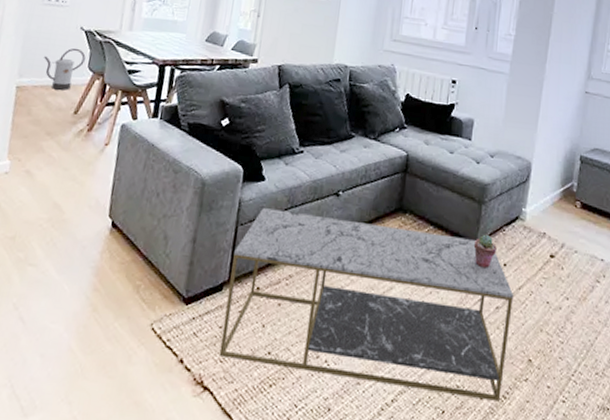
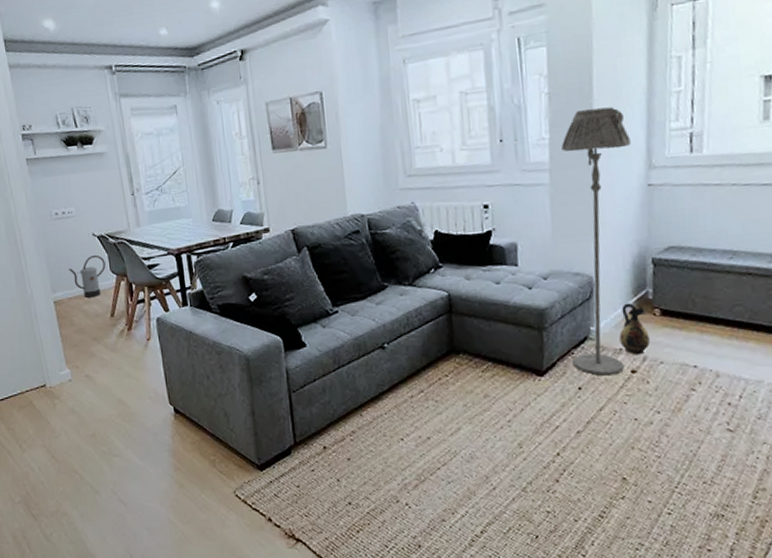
coffee table: present [219,208,513,401] -> none [293,368,597,521]
potted succulent: present [473,234,497,269] -> none [540,360,568,396]
floor lamp: none [503,18,577,257] -> present [561,107,631,376]
ceramic jug: none [544,192,570,242] -> present [619,303,650,355]

